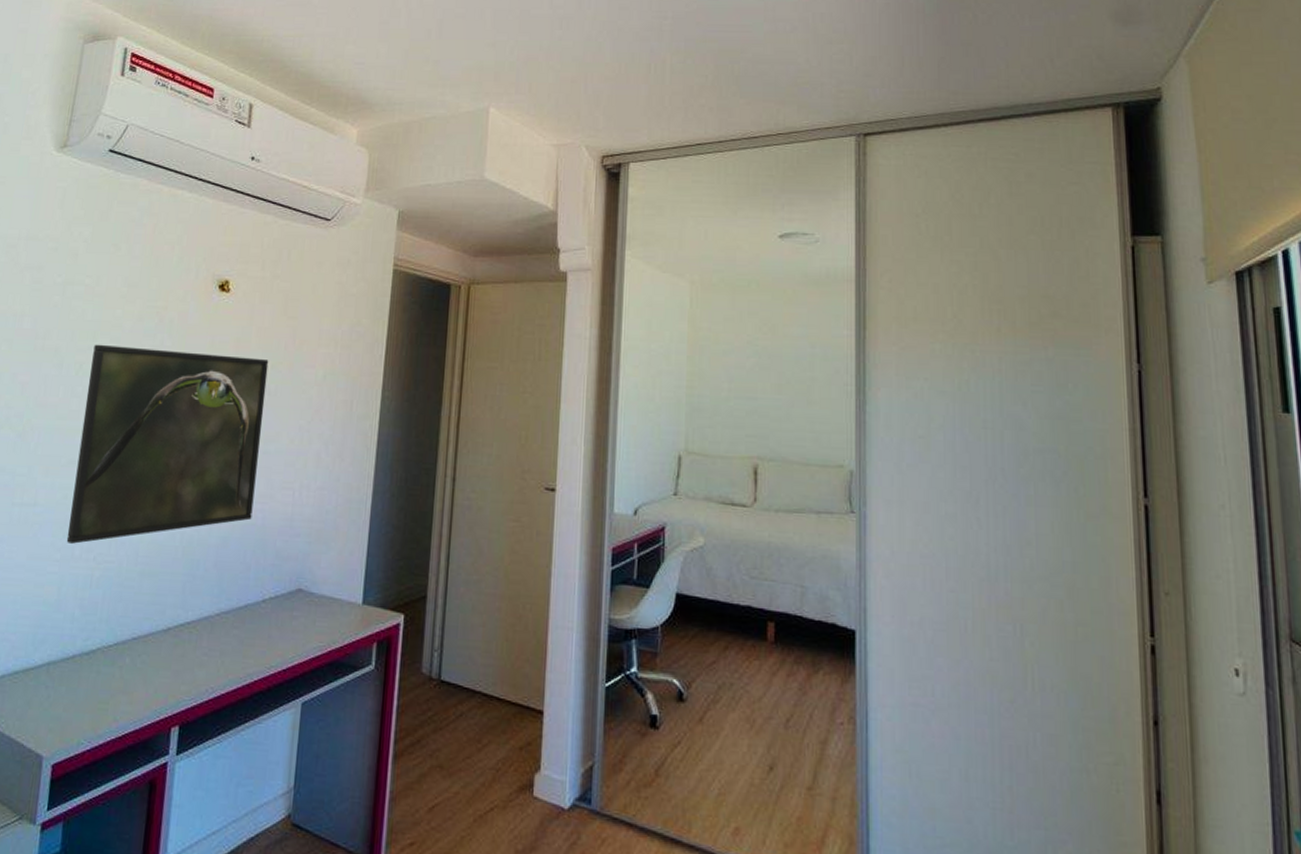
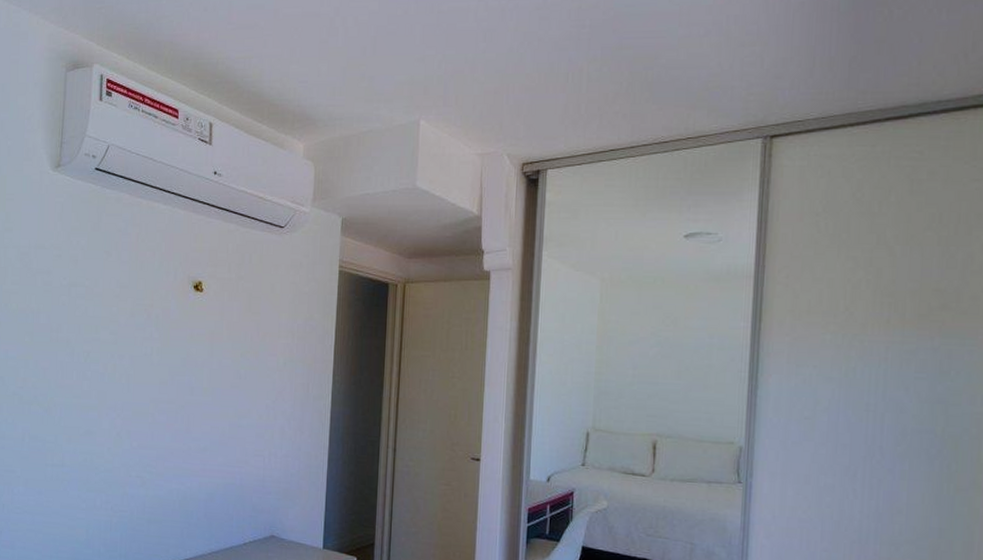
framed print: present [66,344,269,544] -> none [89,336,238,497]

